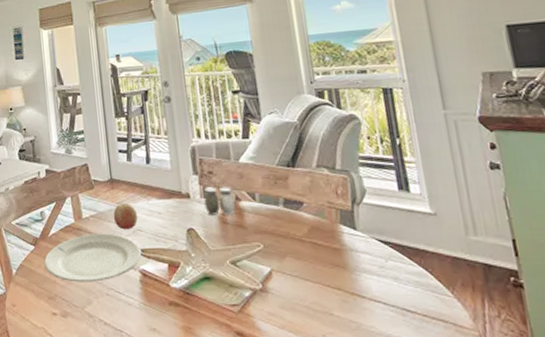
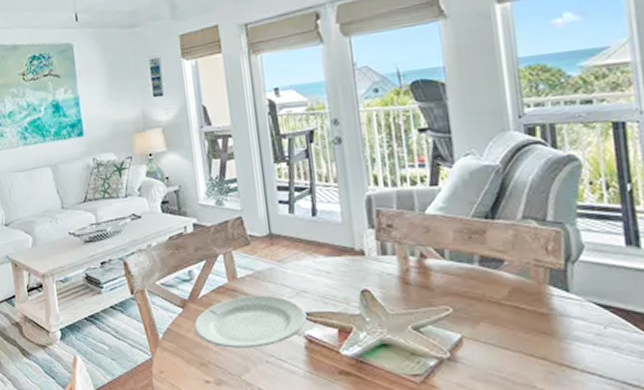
fruit: present [113,203,138,230] -> none [272,262,302,291]
salt and pepper shaker: present [204,186,235,215] -> none [381,242,419,275]

